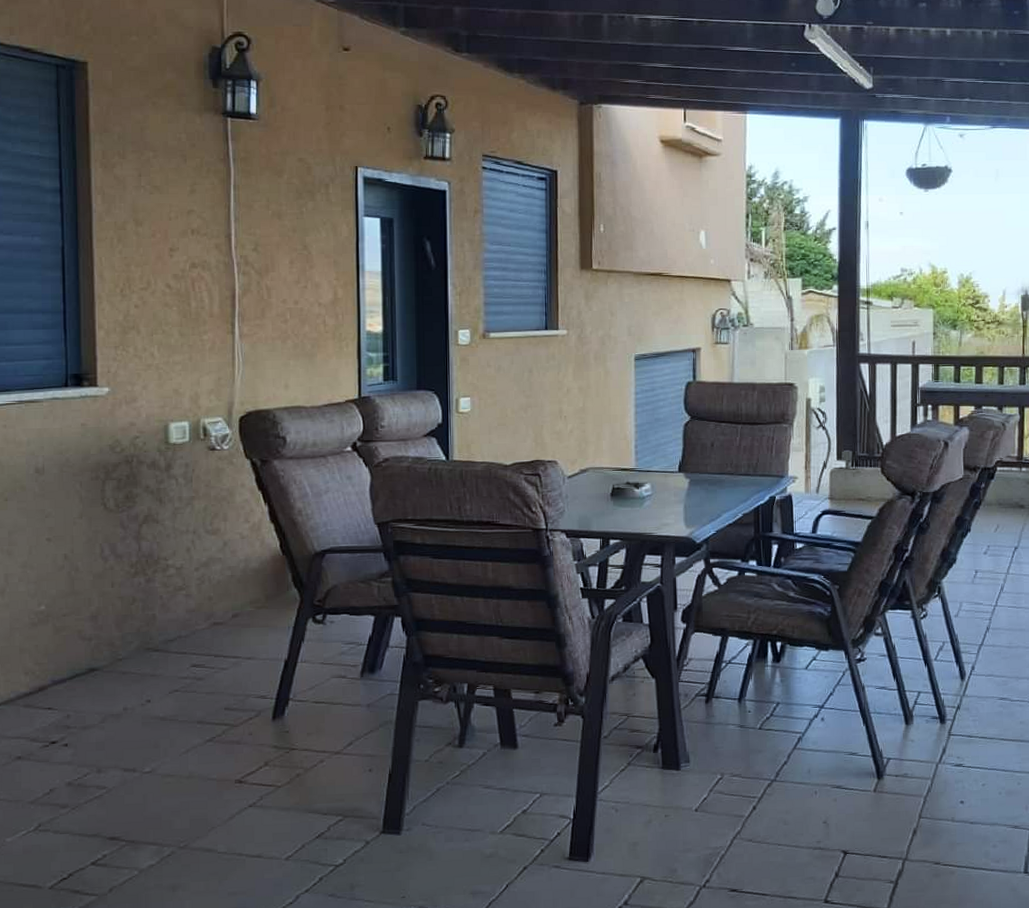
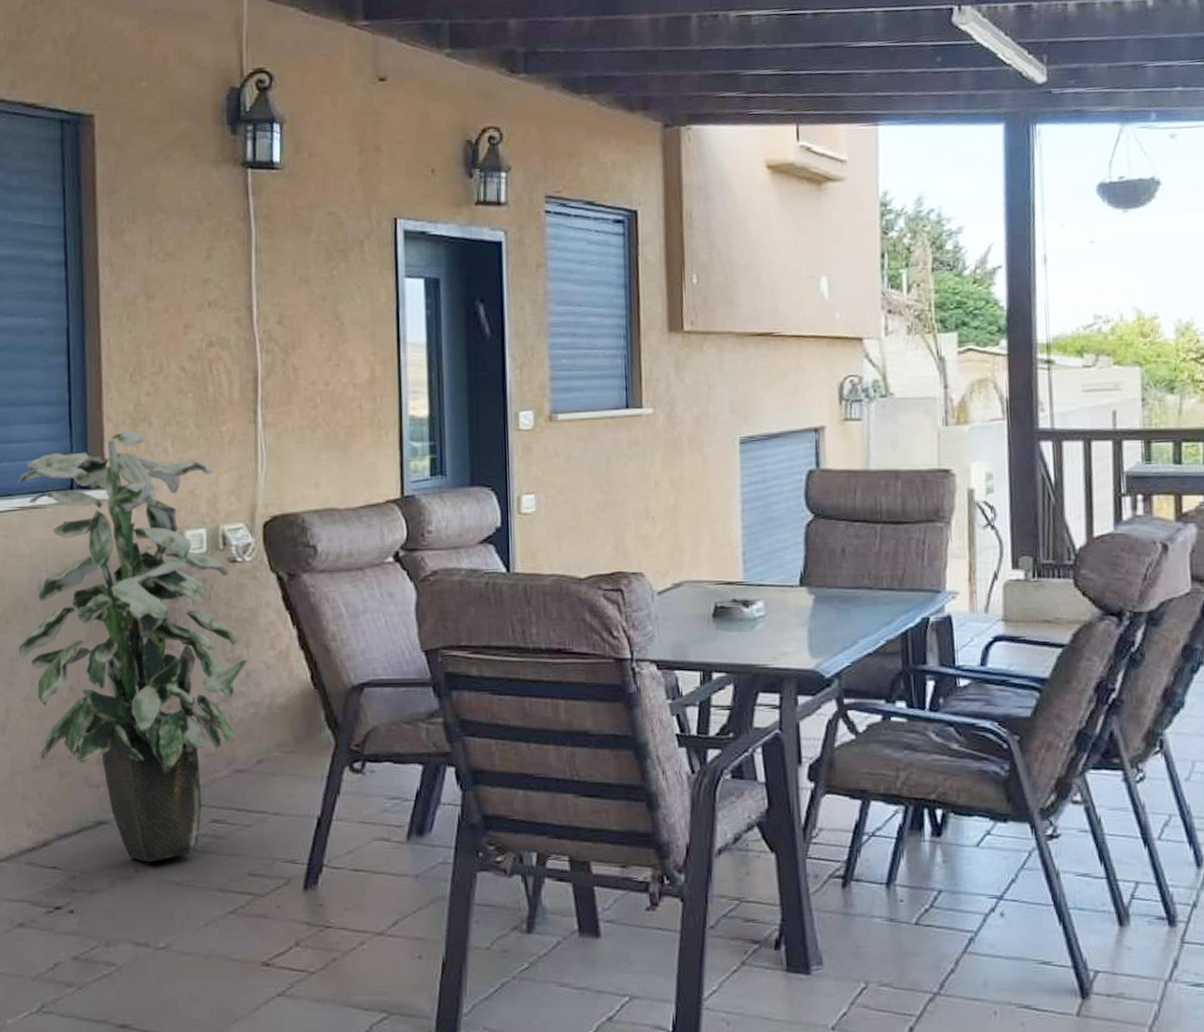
indoor plant: none [16,338,226,702] -> present [18,432,248,863]

